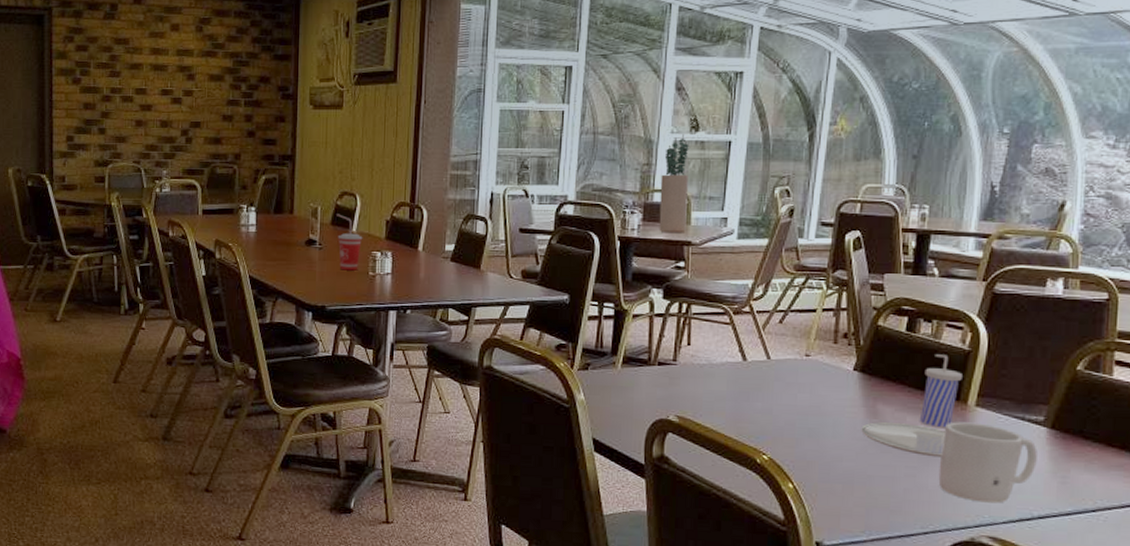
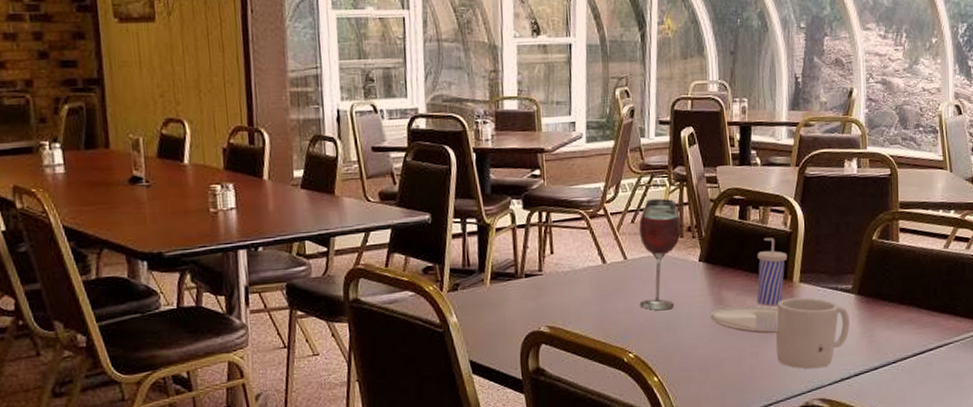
beverage cup: present [337,214,363,271] -> none [163,144,198,209]
vase: present [659,133,689,233] -> none [508,37,538,142]
wineglass: none [780,301,837,416] -> present [639,198,682,311]

